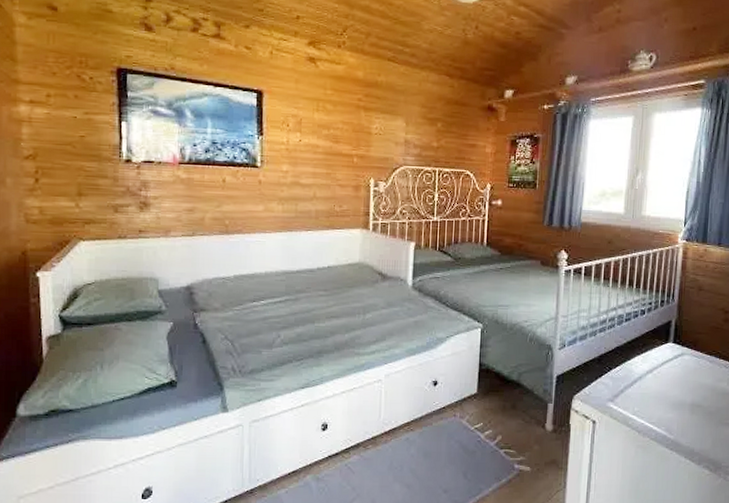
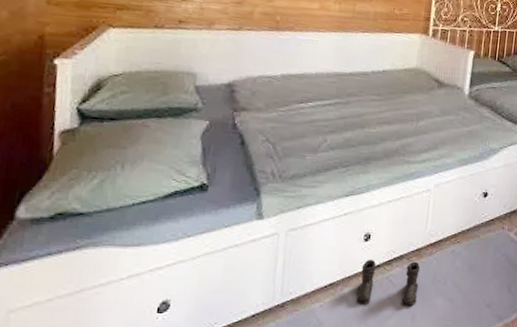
boots: none [319,447,377,491] -> present [356,259,421,306]

